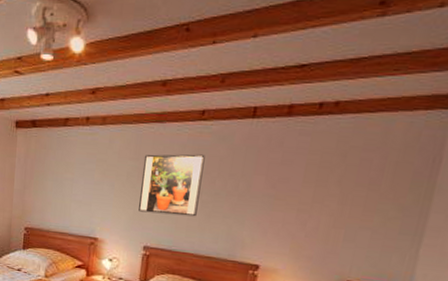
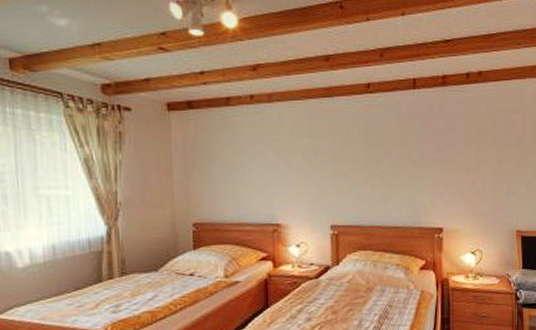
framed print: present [138,154,205,217] -> none [319,126,378,190]

